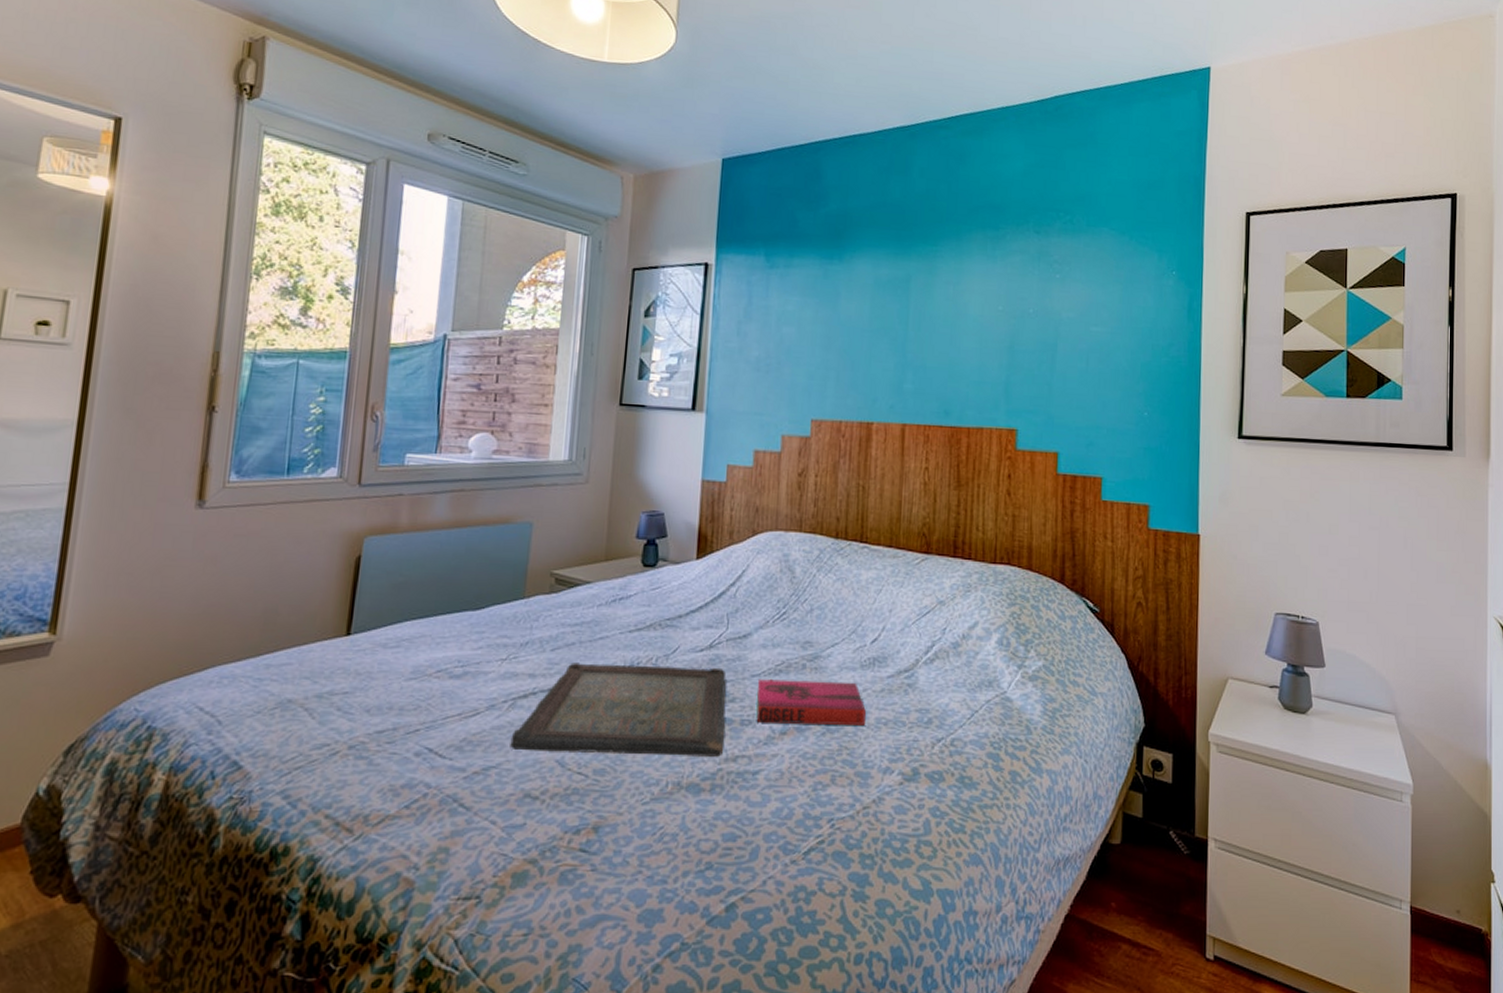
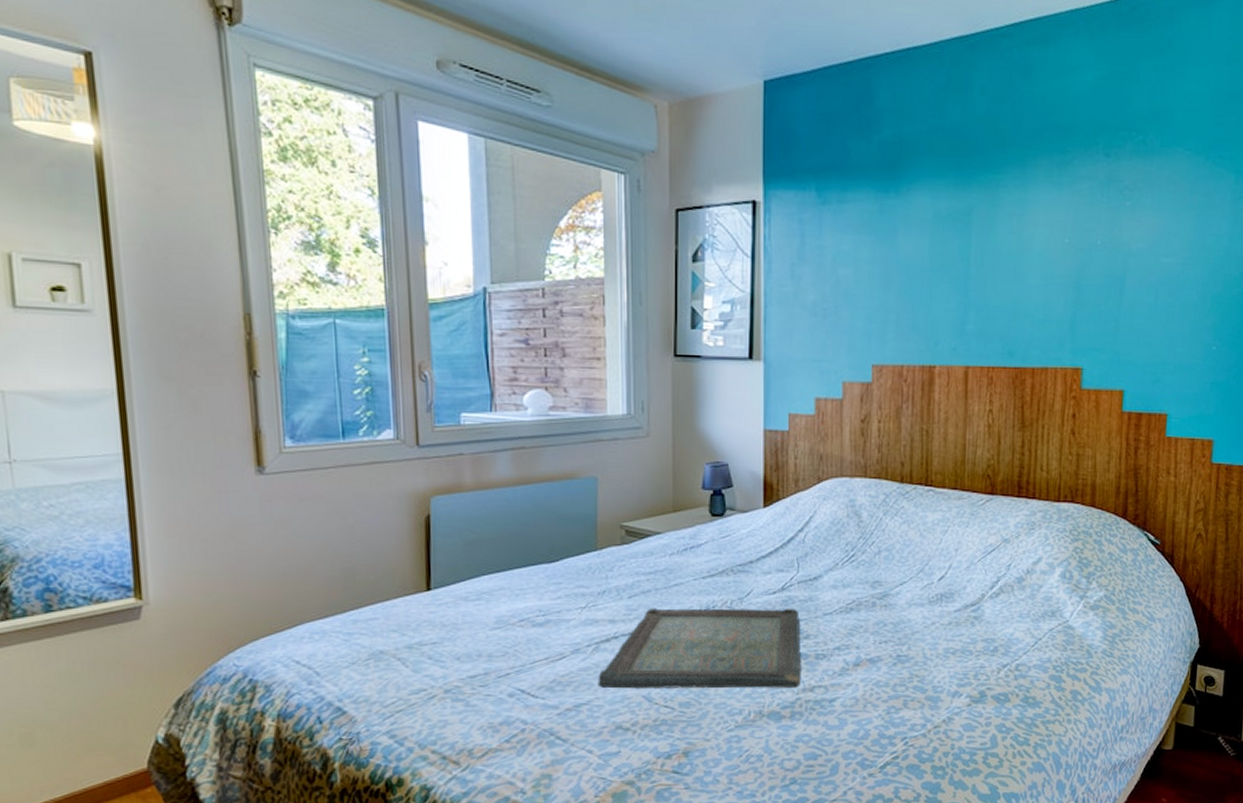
hardback book: present [756,679,866,725] -> none [829,617,934,656]

